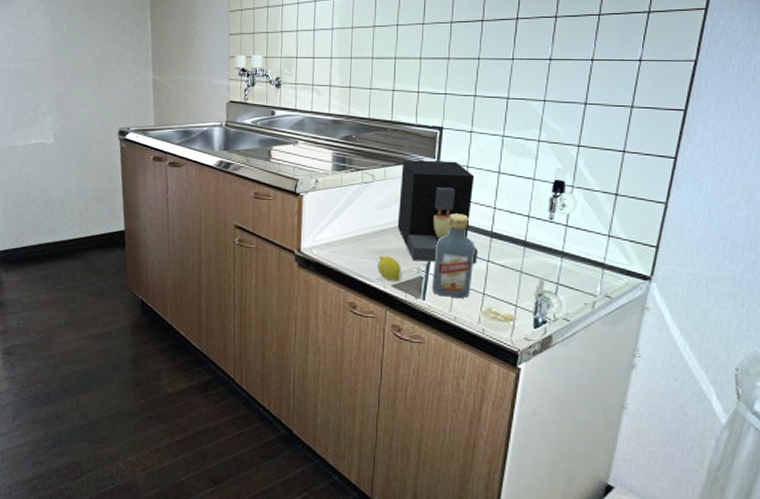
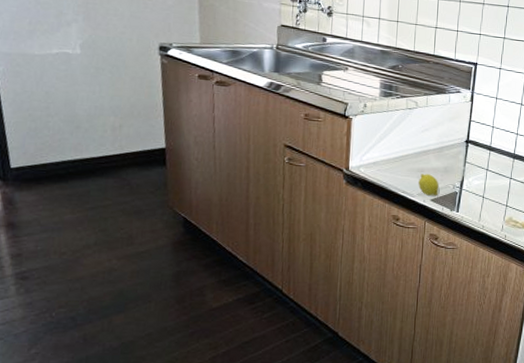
coffee maker: present [397,160,479,264] -> none [436,90,504,181]
vodka: present [432,213,475,298] -> none [465,138,501,209]

